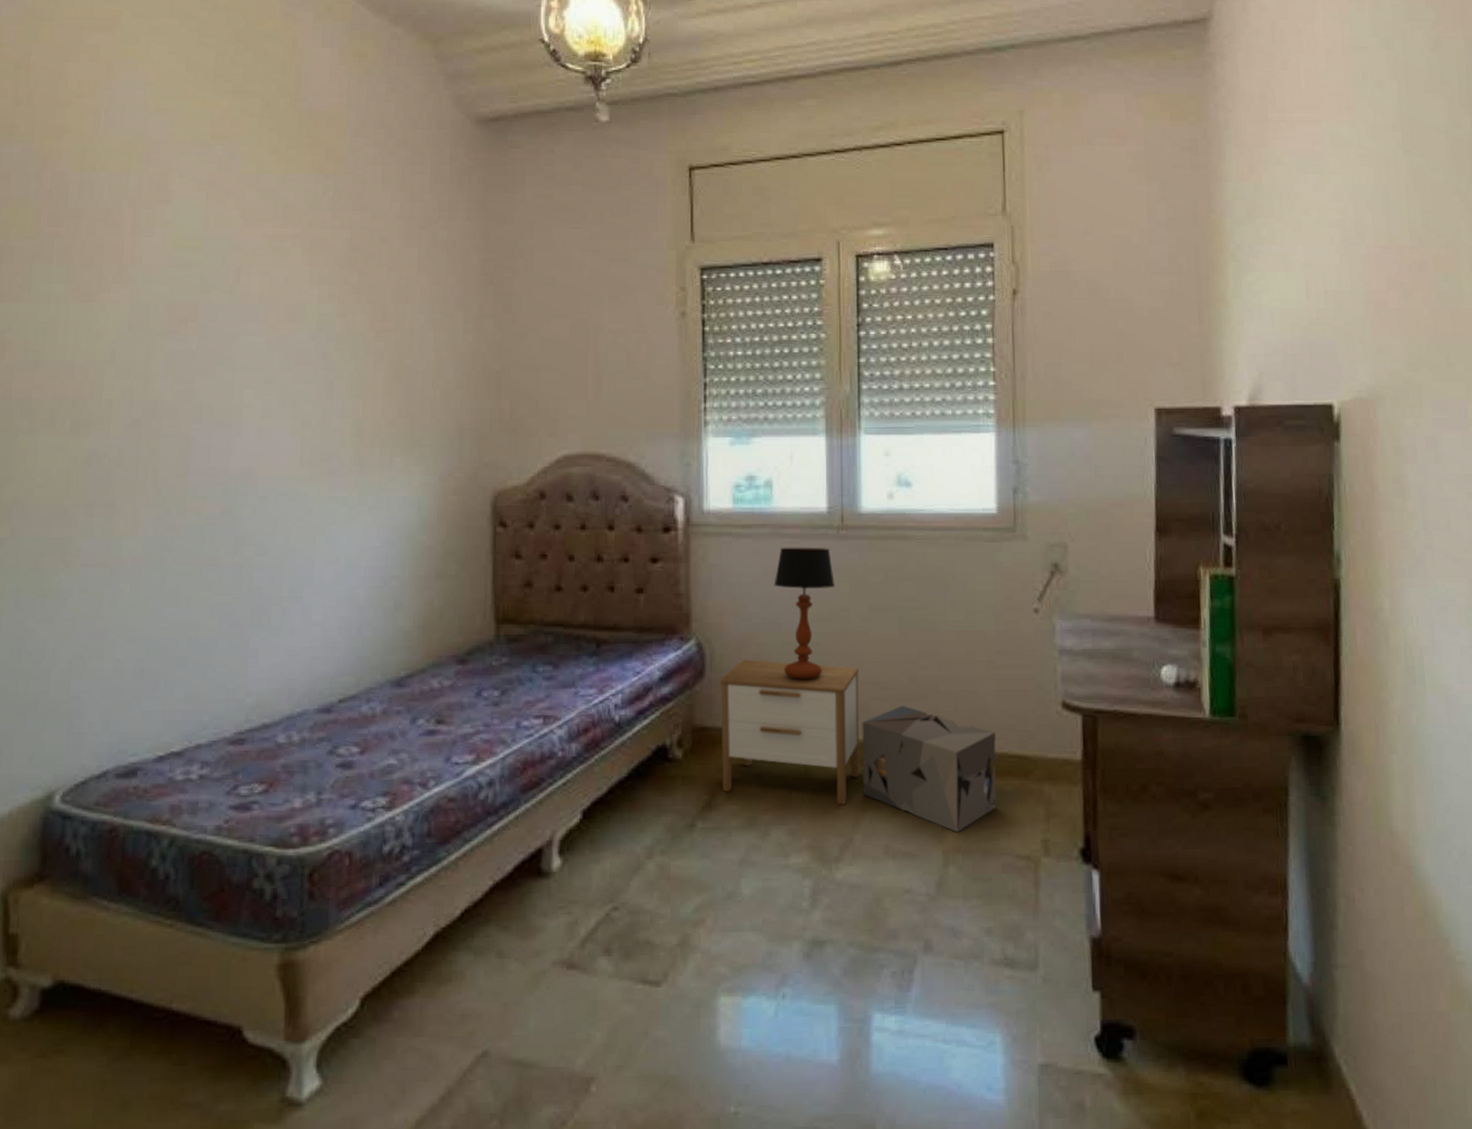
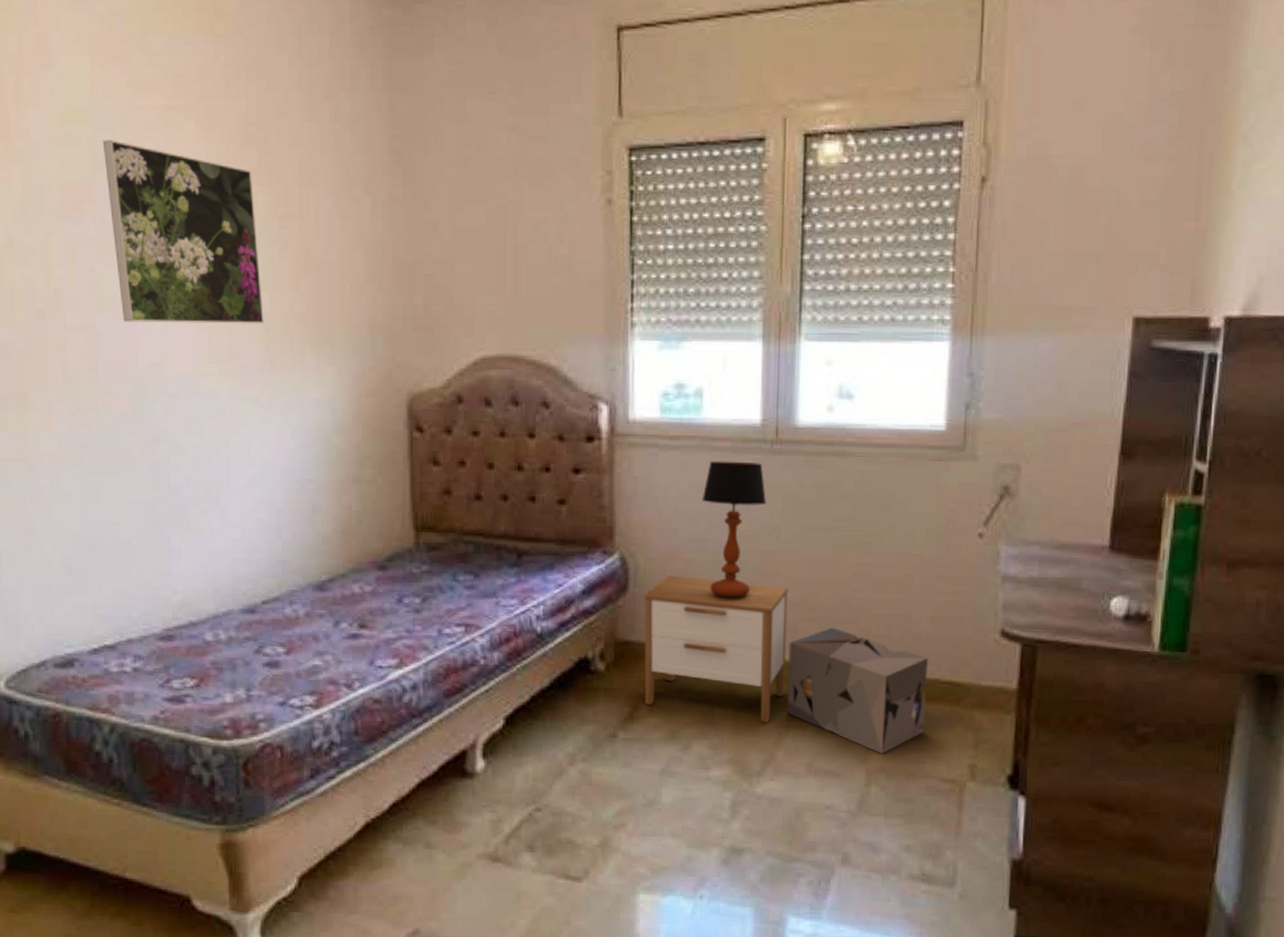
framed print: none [211,264,357,429] -> present [102,140,264,324]

